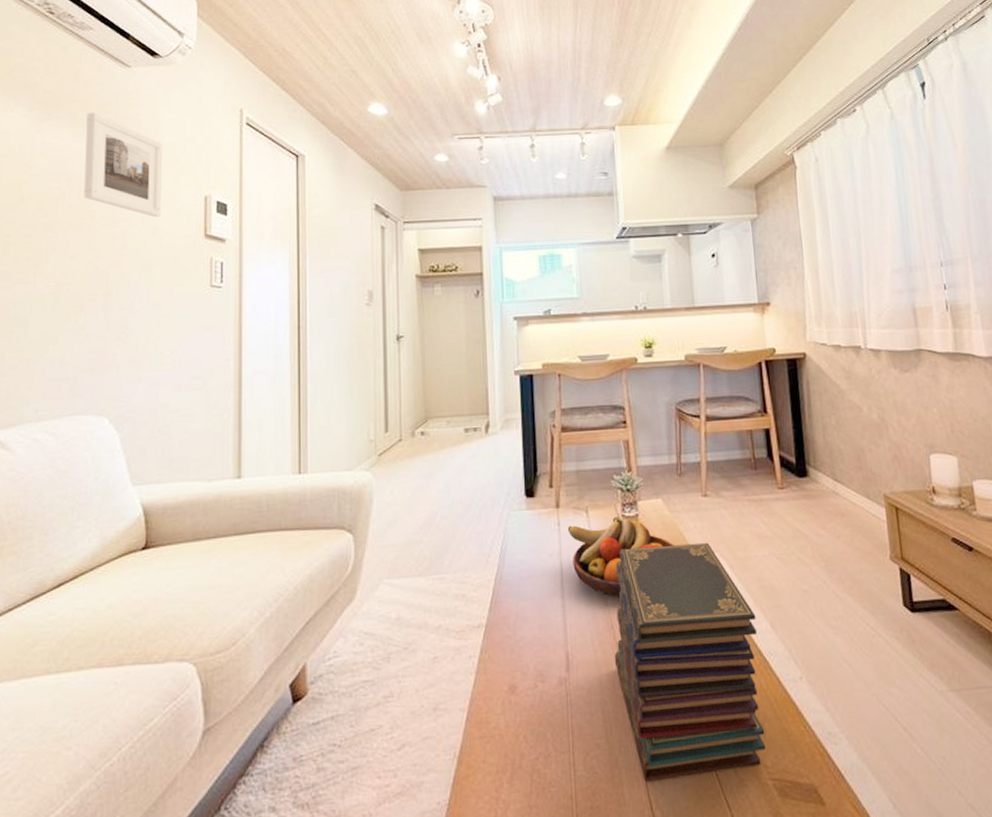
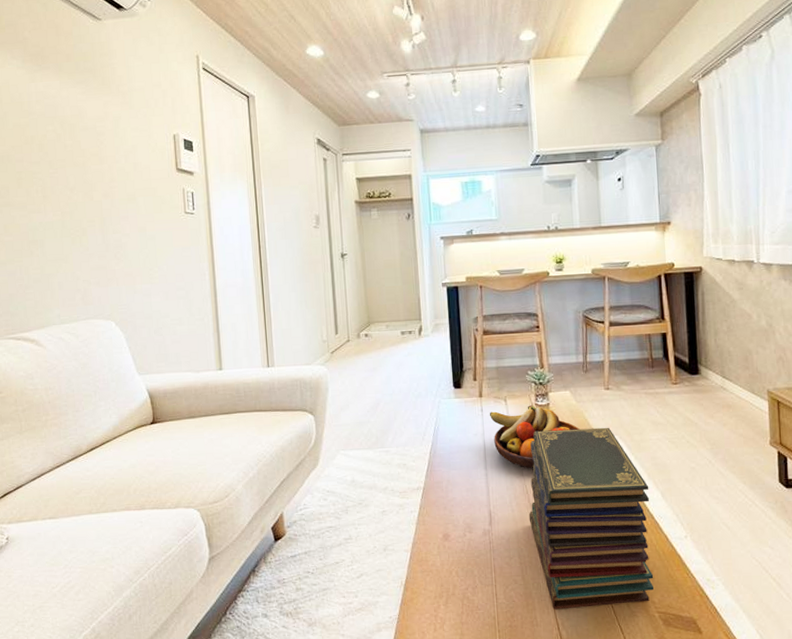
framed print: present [84,112,162,218] -> none [70,63,139,155]

